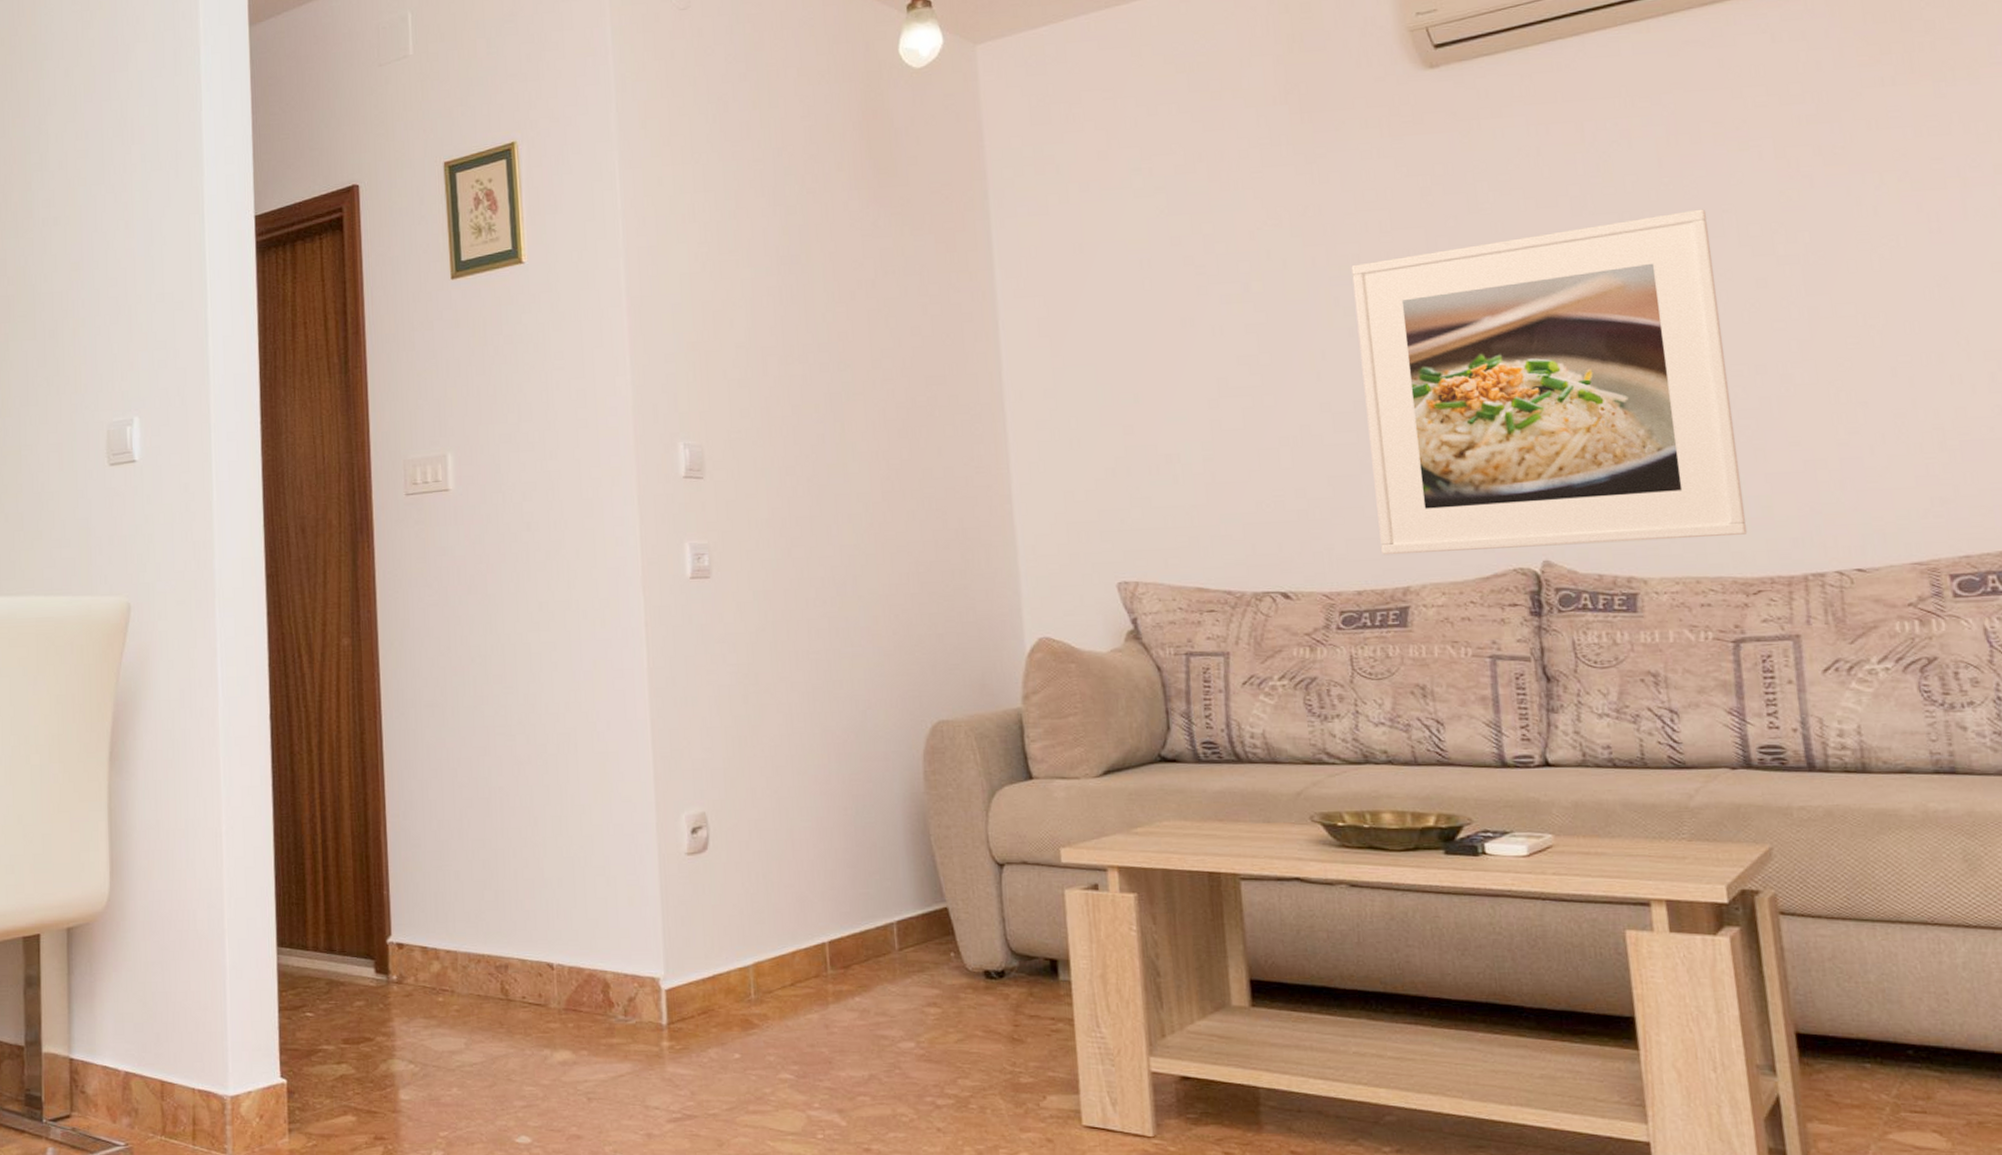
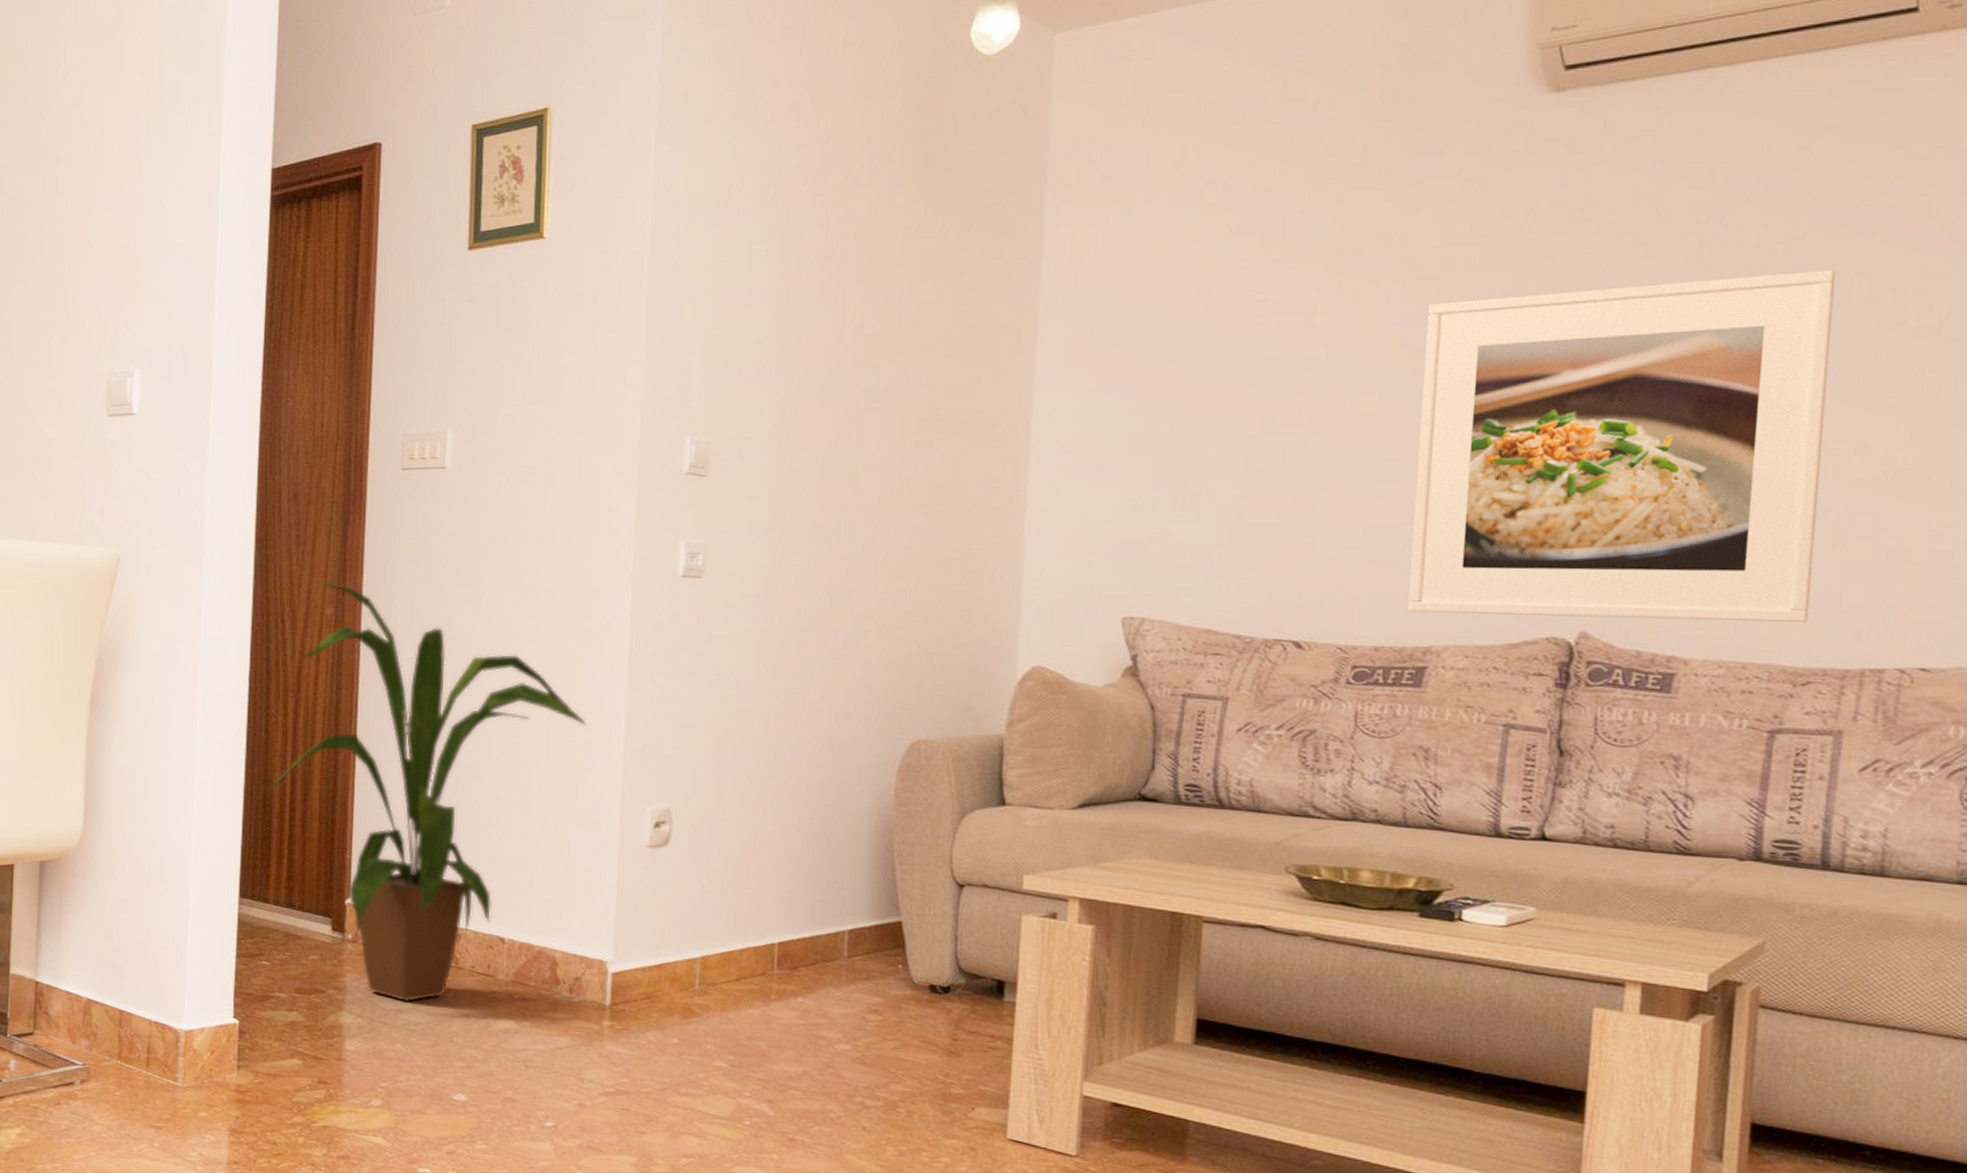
house plant: none [295,611,614,1042] -> present [265,581,587,1003]

